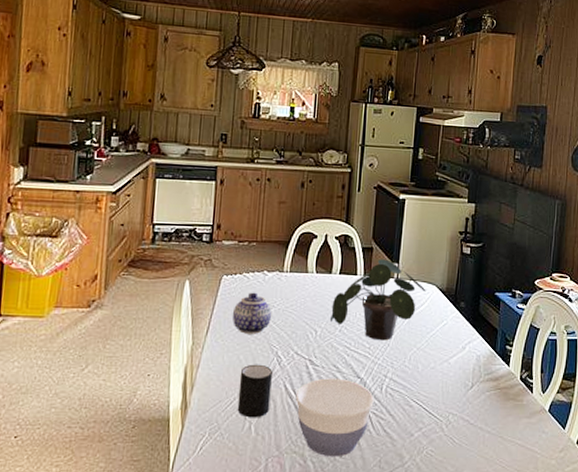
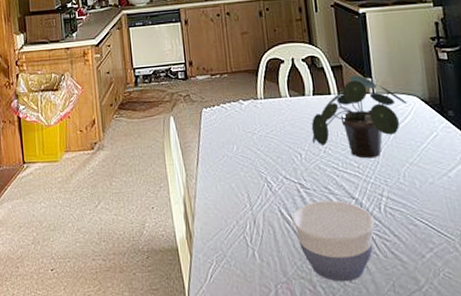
teapot: present [233,292,271,334] -> none [218,121,255,162]
mug: present [237,364,272,418] -> none [235,191,270,245]

